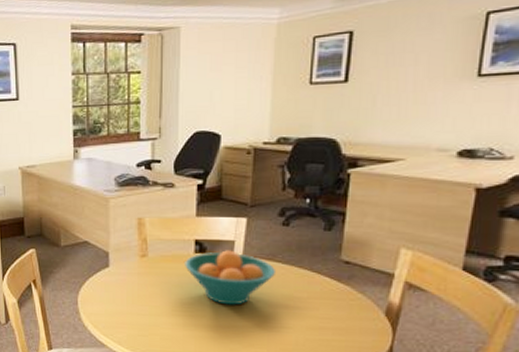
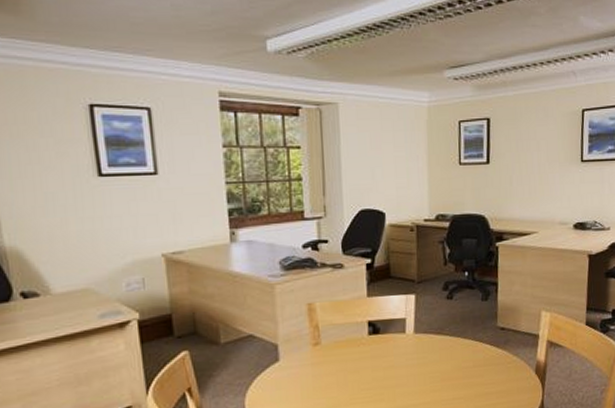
fruit bowl: present [185,250,275,305] -> none [359,328,444,385]

